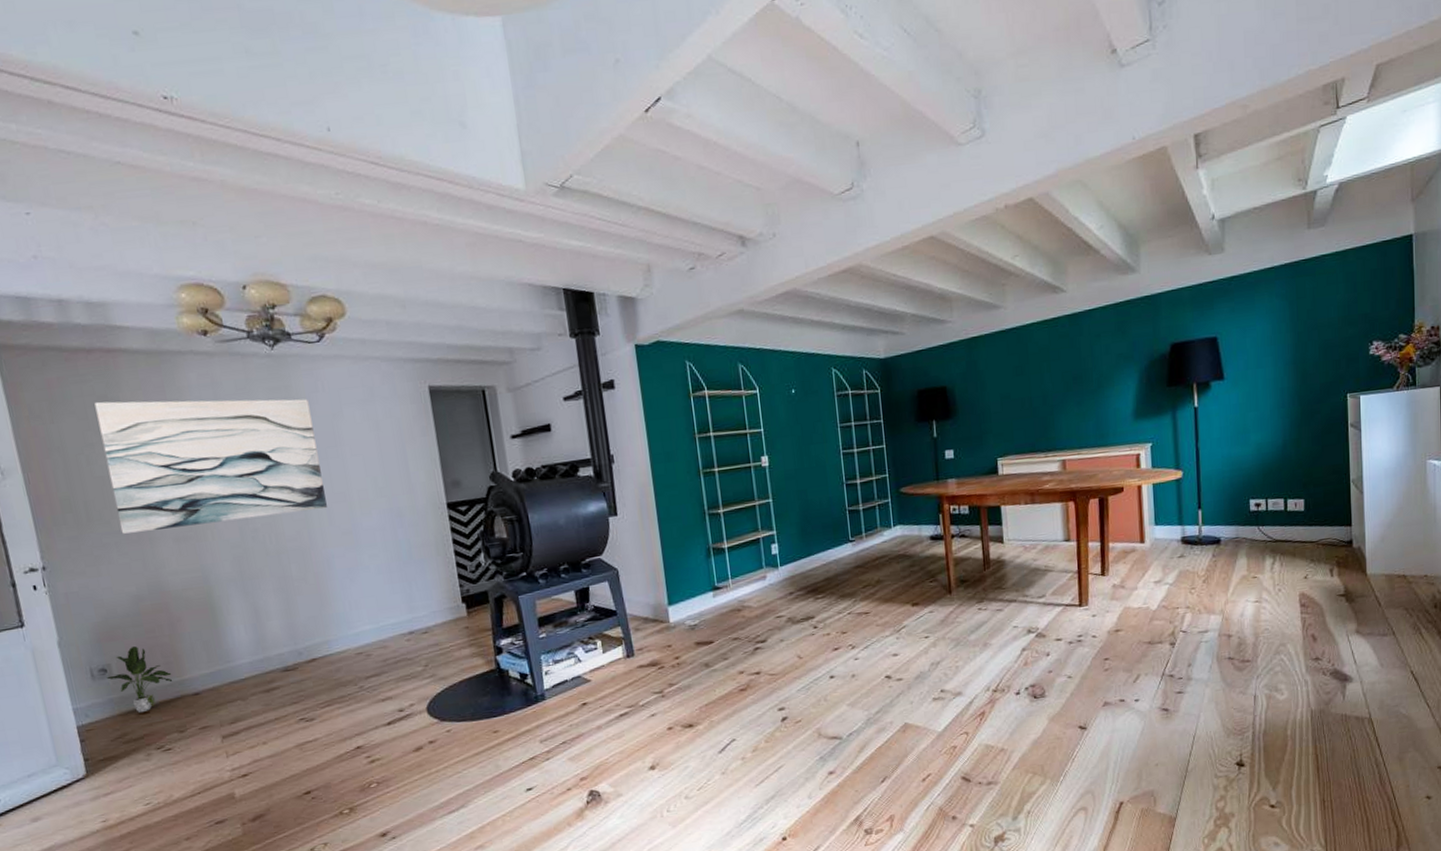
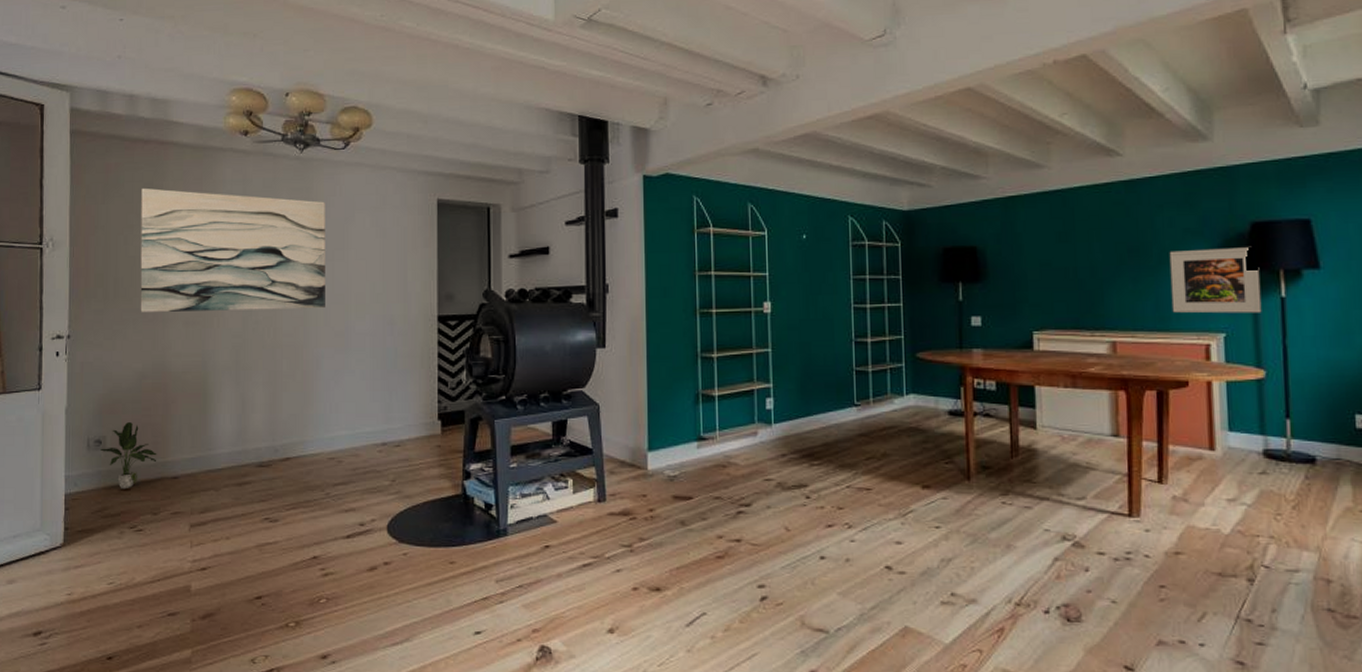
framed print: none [1106,366,1180,430] -> present [1169,248,1262,314]

